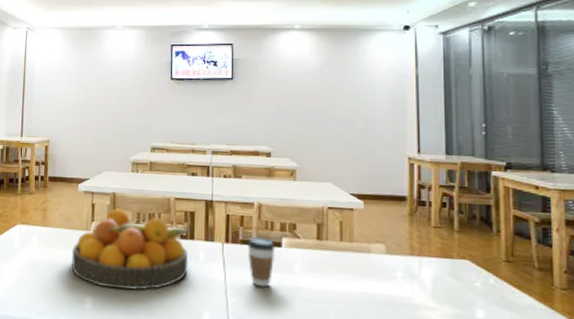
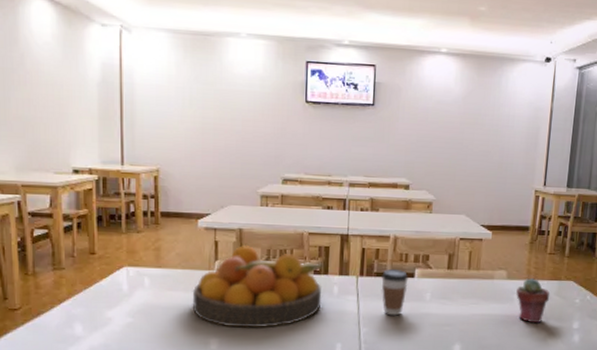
potted succulent: none [398,254,442,309] -> present [515,278,550,324]

